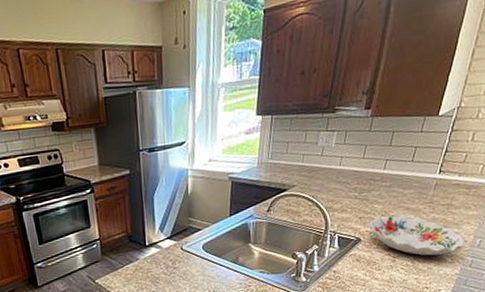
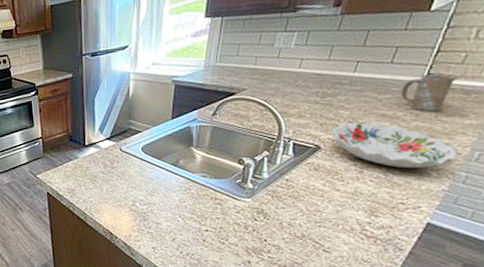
mug: none [420,171,460,205] -> present [400,73,456,112]

